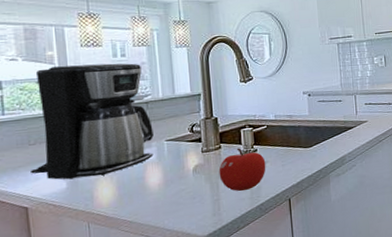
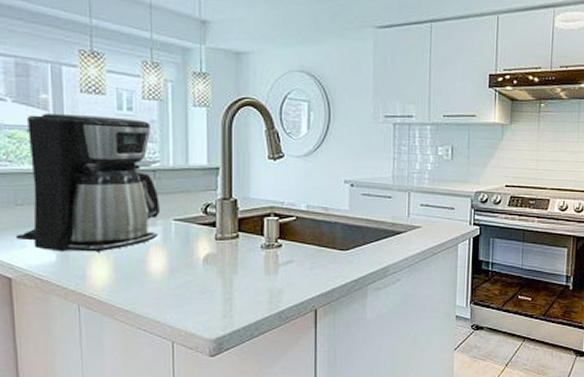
fruit: present [218,148,266,192] -> none [234,240,291,293]

